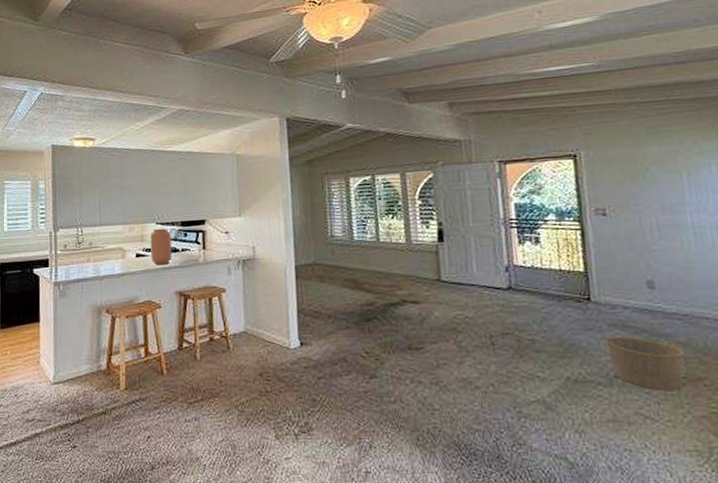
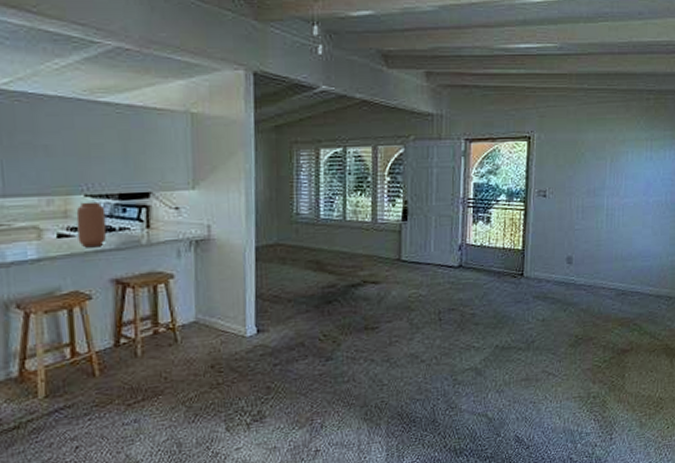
basket: present [603,336,685,392] -> none [528,306,584,351]

